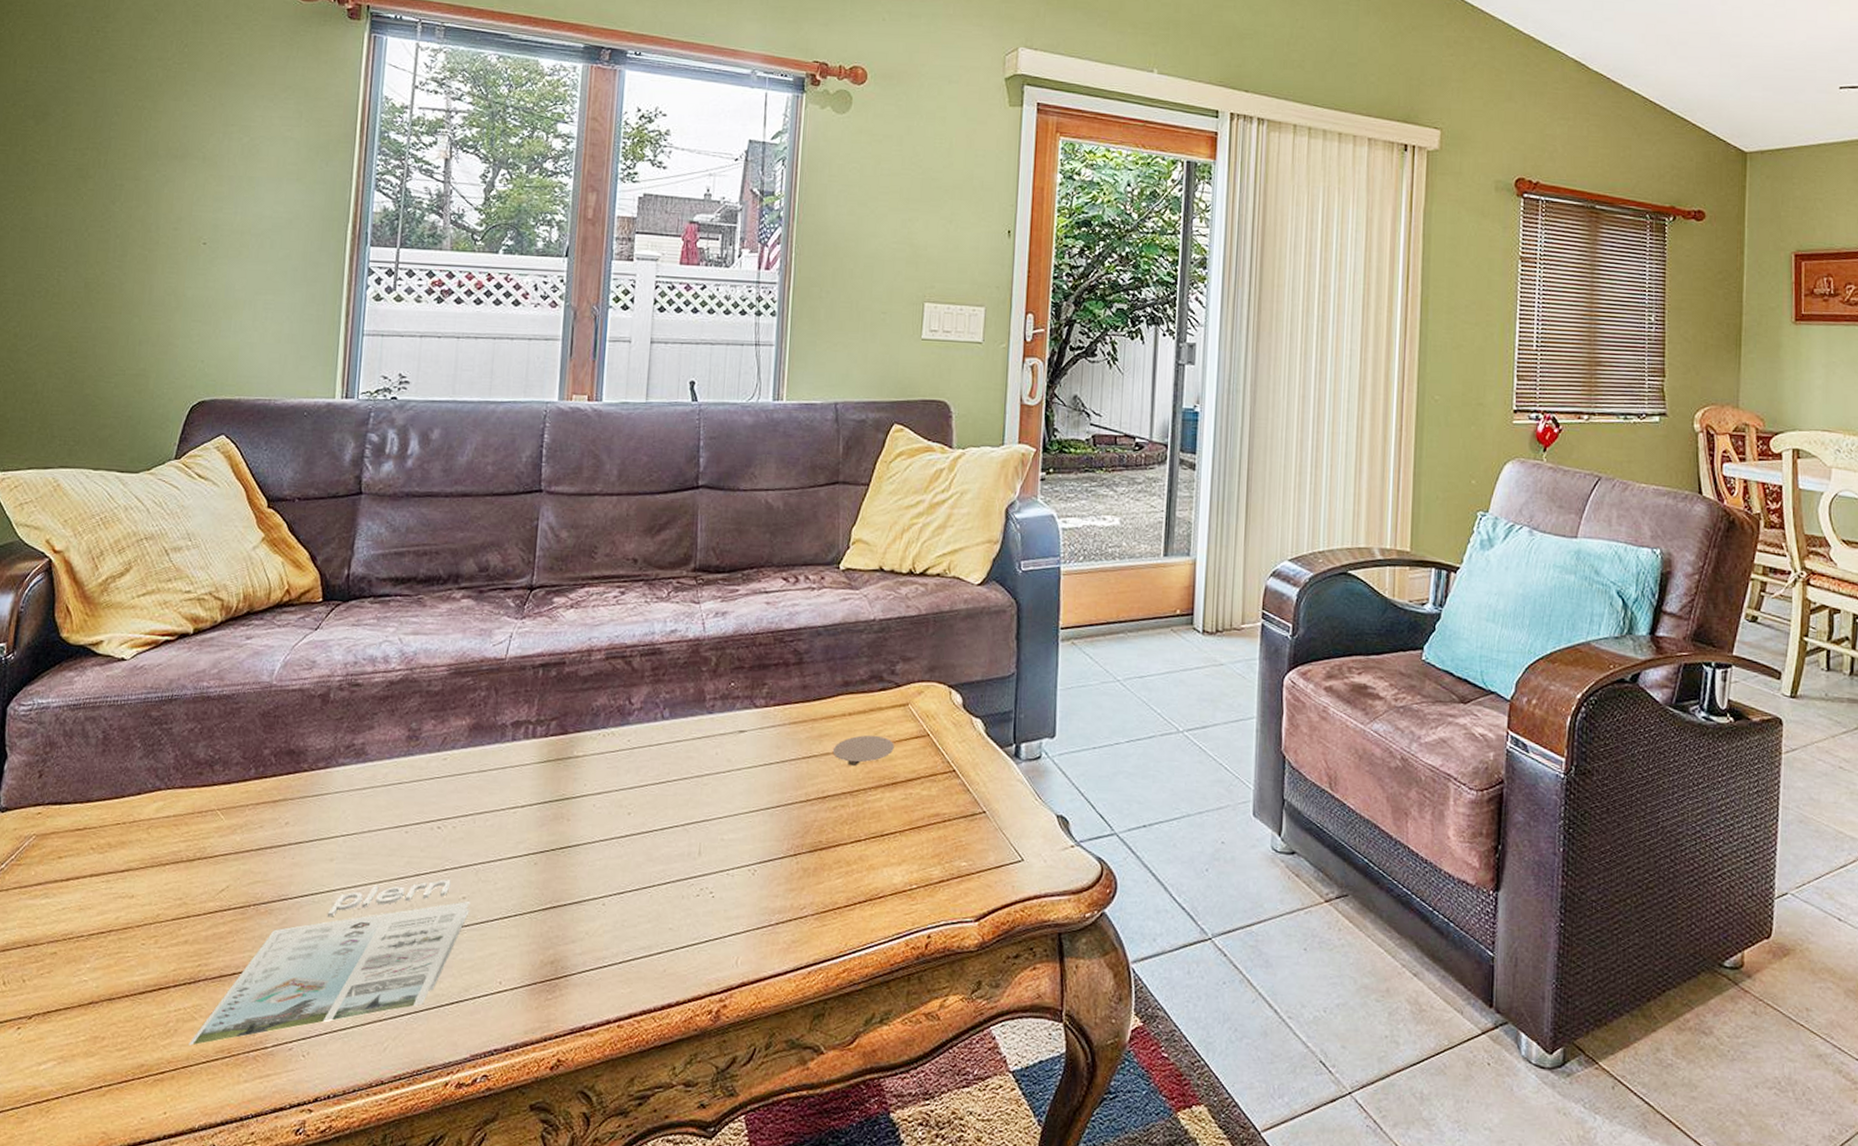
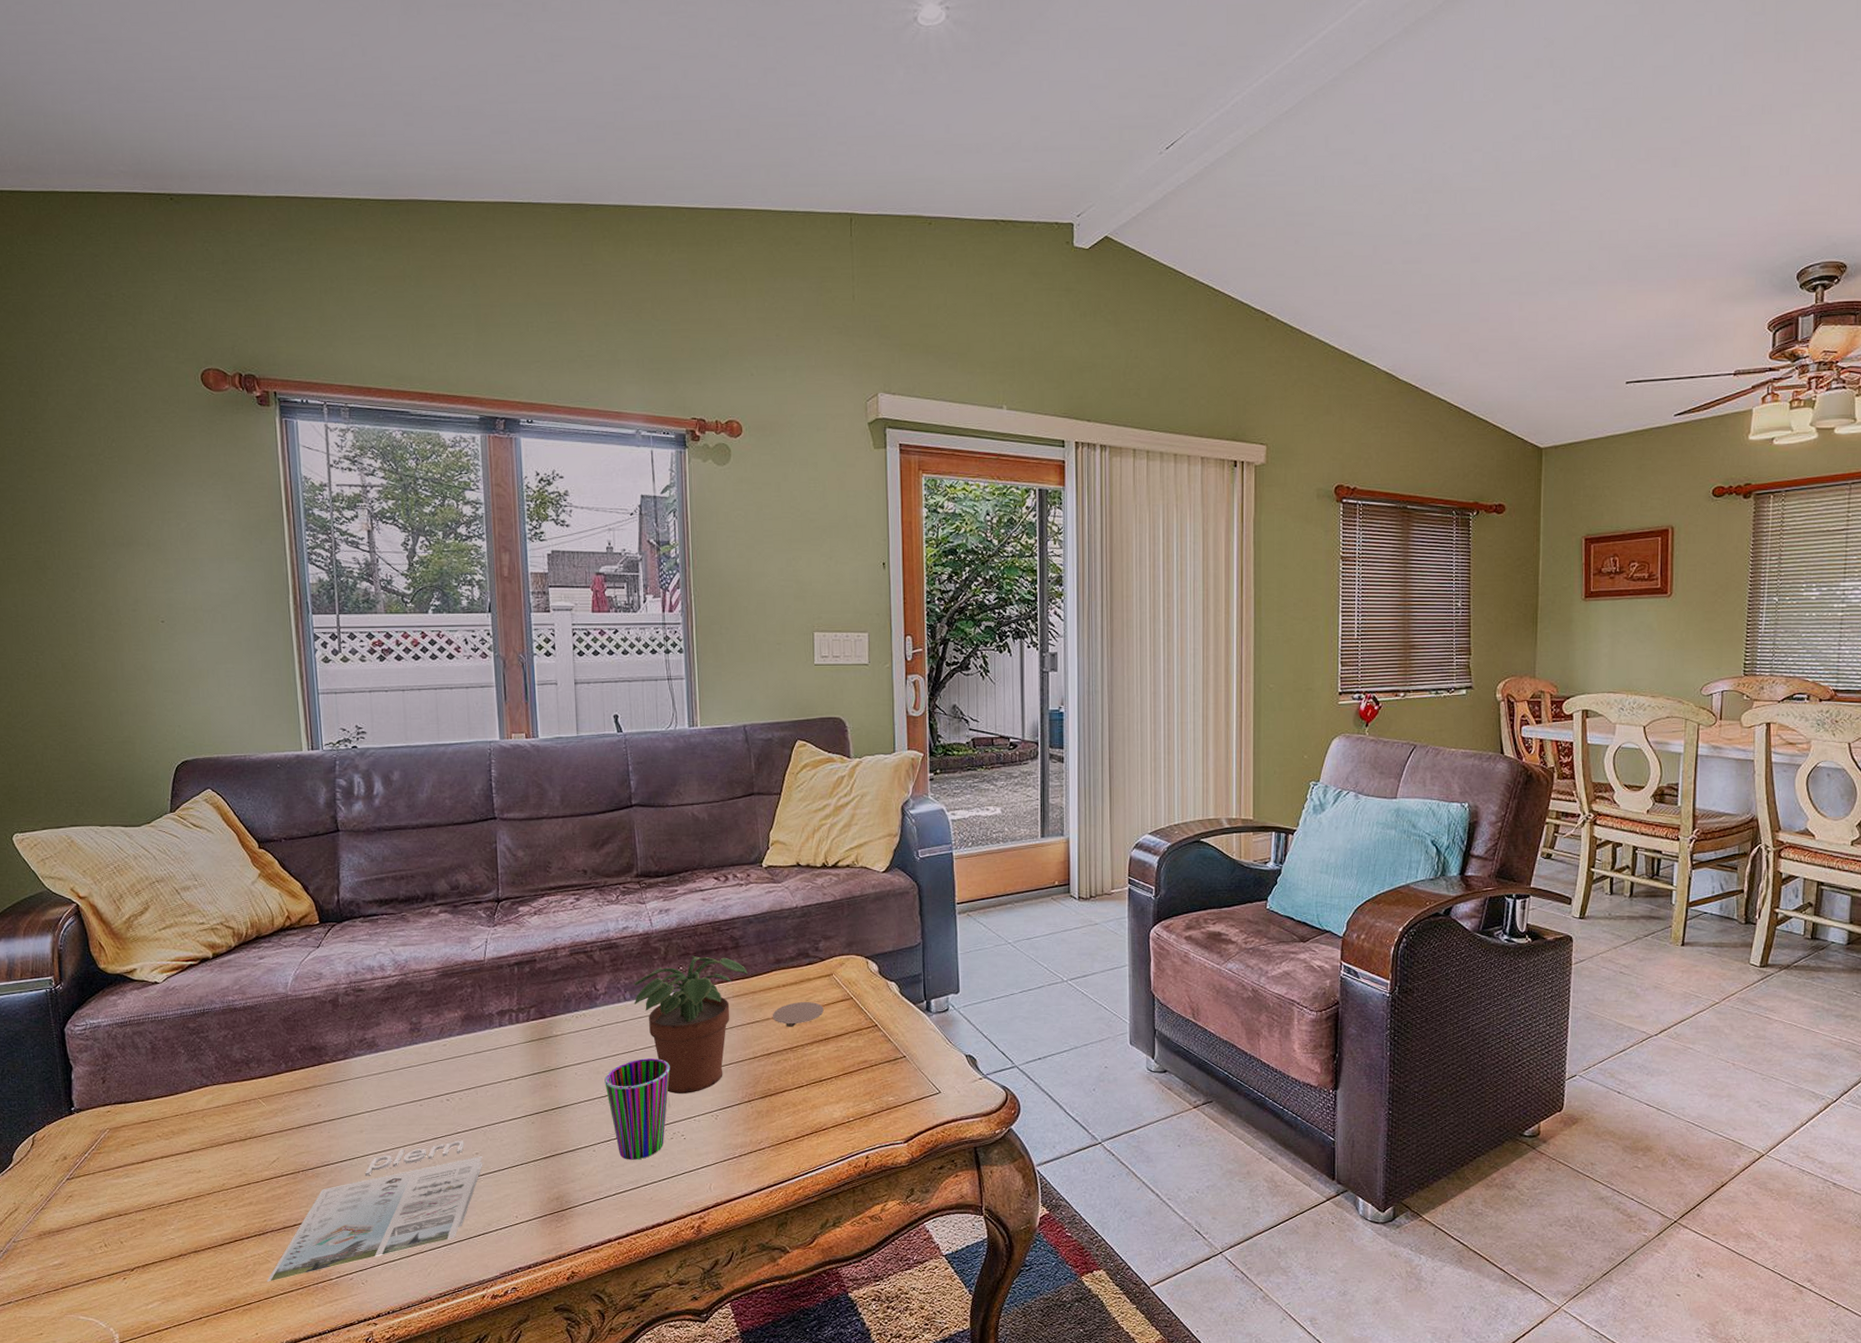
cup: none [626,792,706,920] -> present [604,1058,670,1160]
potted plant: none [672,669,810,840] -> present [634,955,748,1093]

